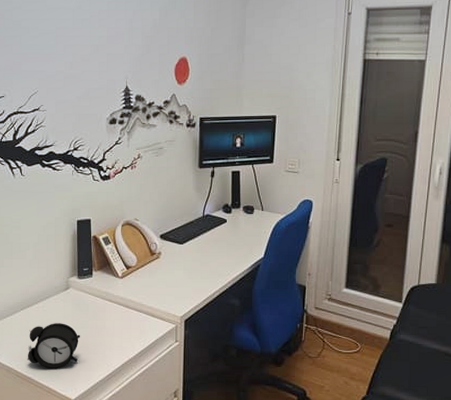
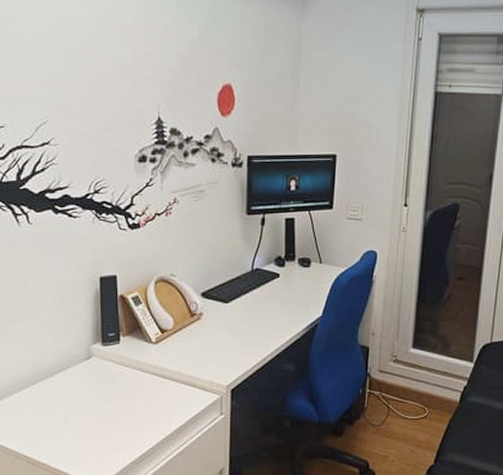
alarm clock: present [27,323,81,369] -> none [40,398,107,452]

